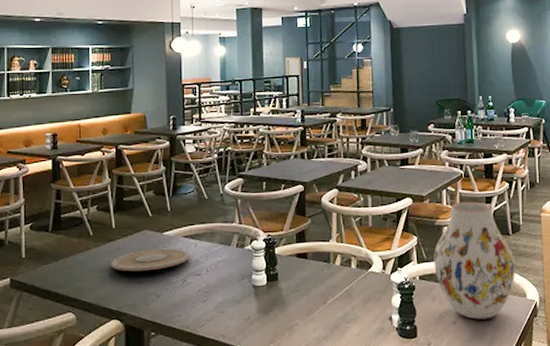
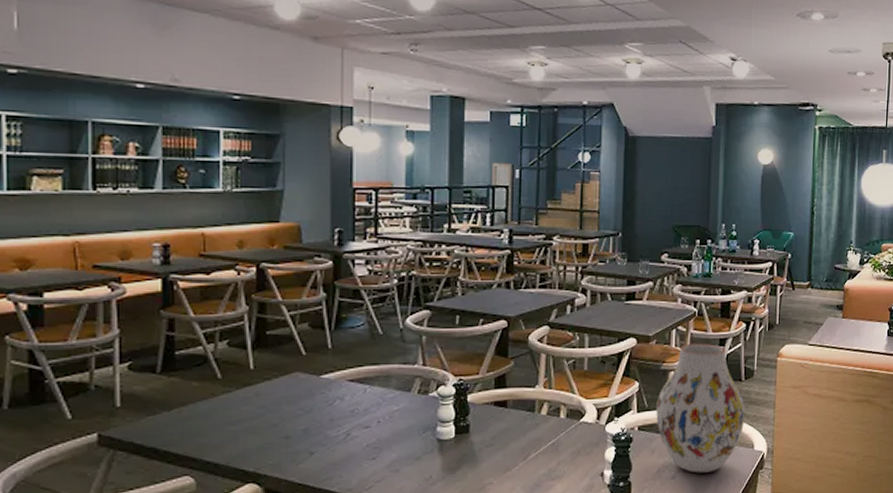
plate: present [111,249,190,272] -> none [247,395,357,424]

